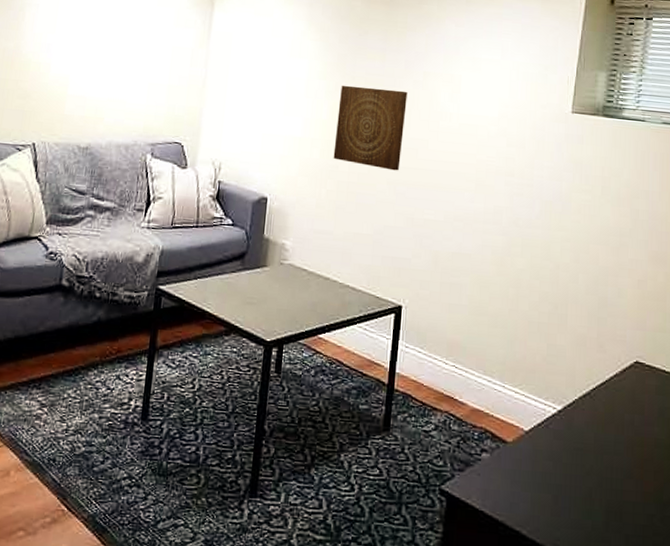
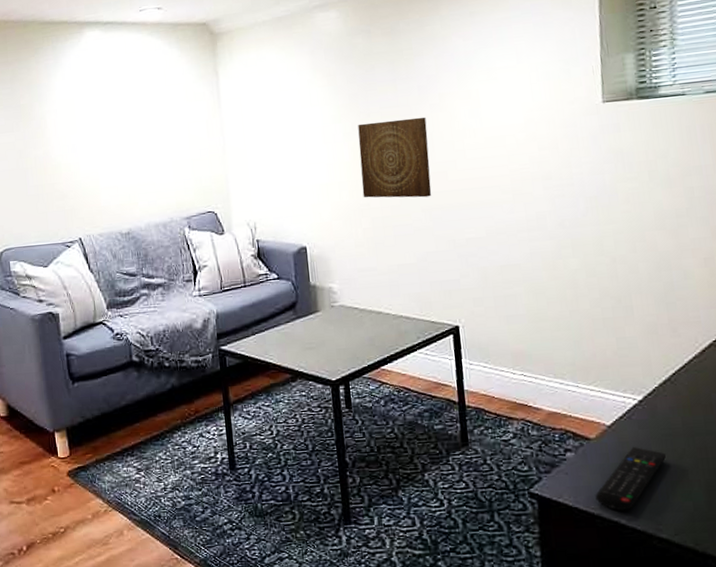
remote control: none [502,455,575,522] -> present [595,446,667,511]

